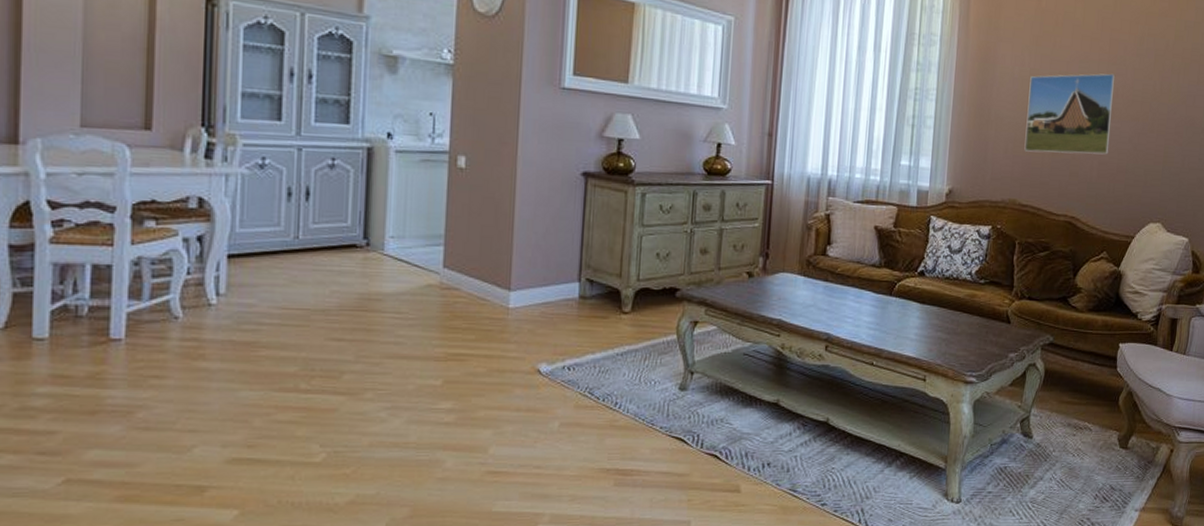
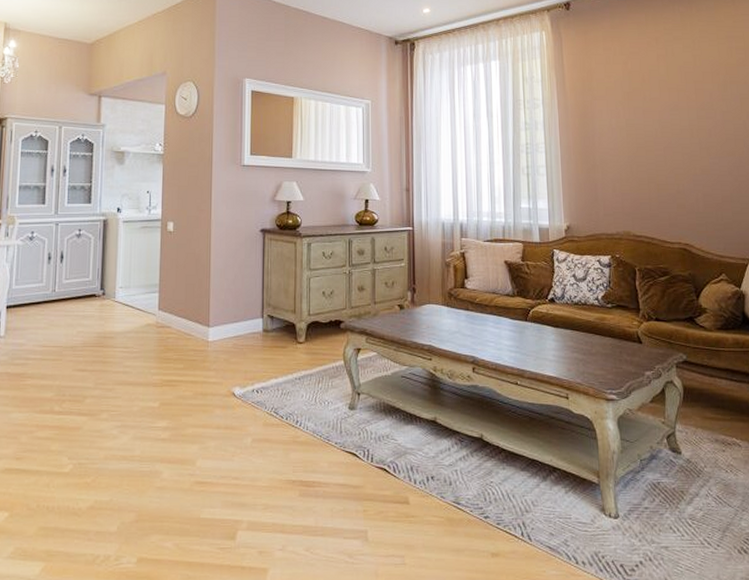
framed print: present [1024,73,1116,155] -> none [627,117,711,189]

